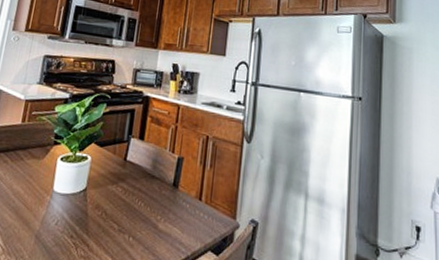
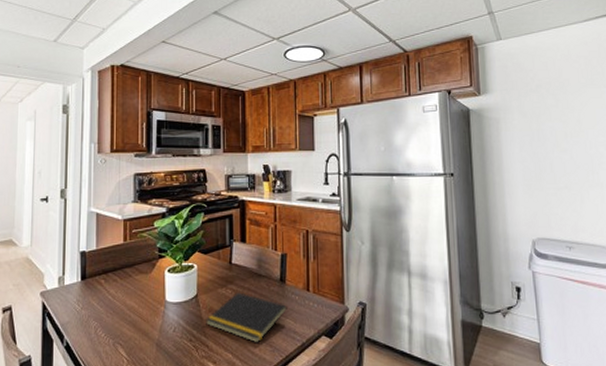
notepad: none [90,191,176,250] -> present [206,292,287,343]

